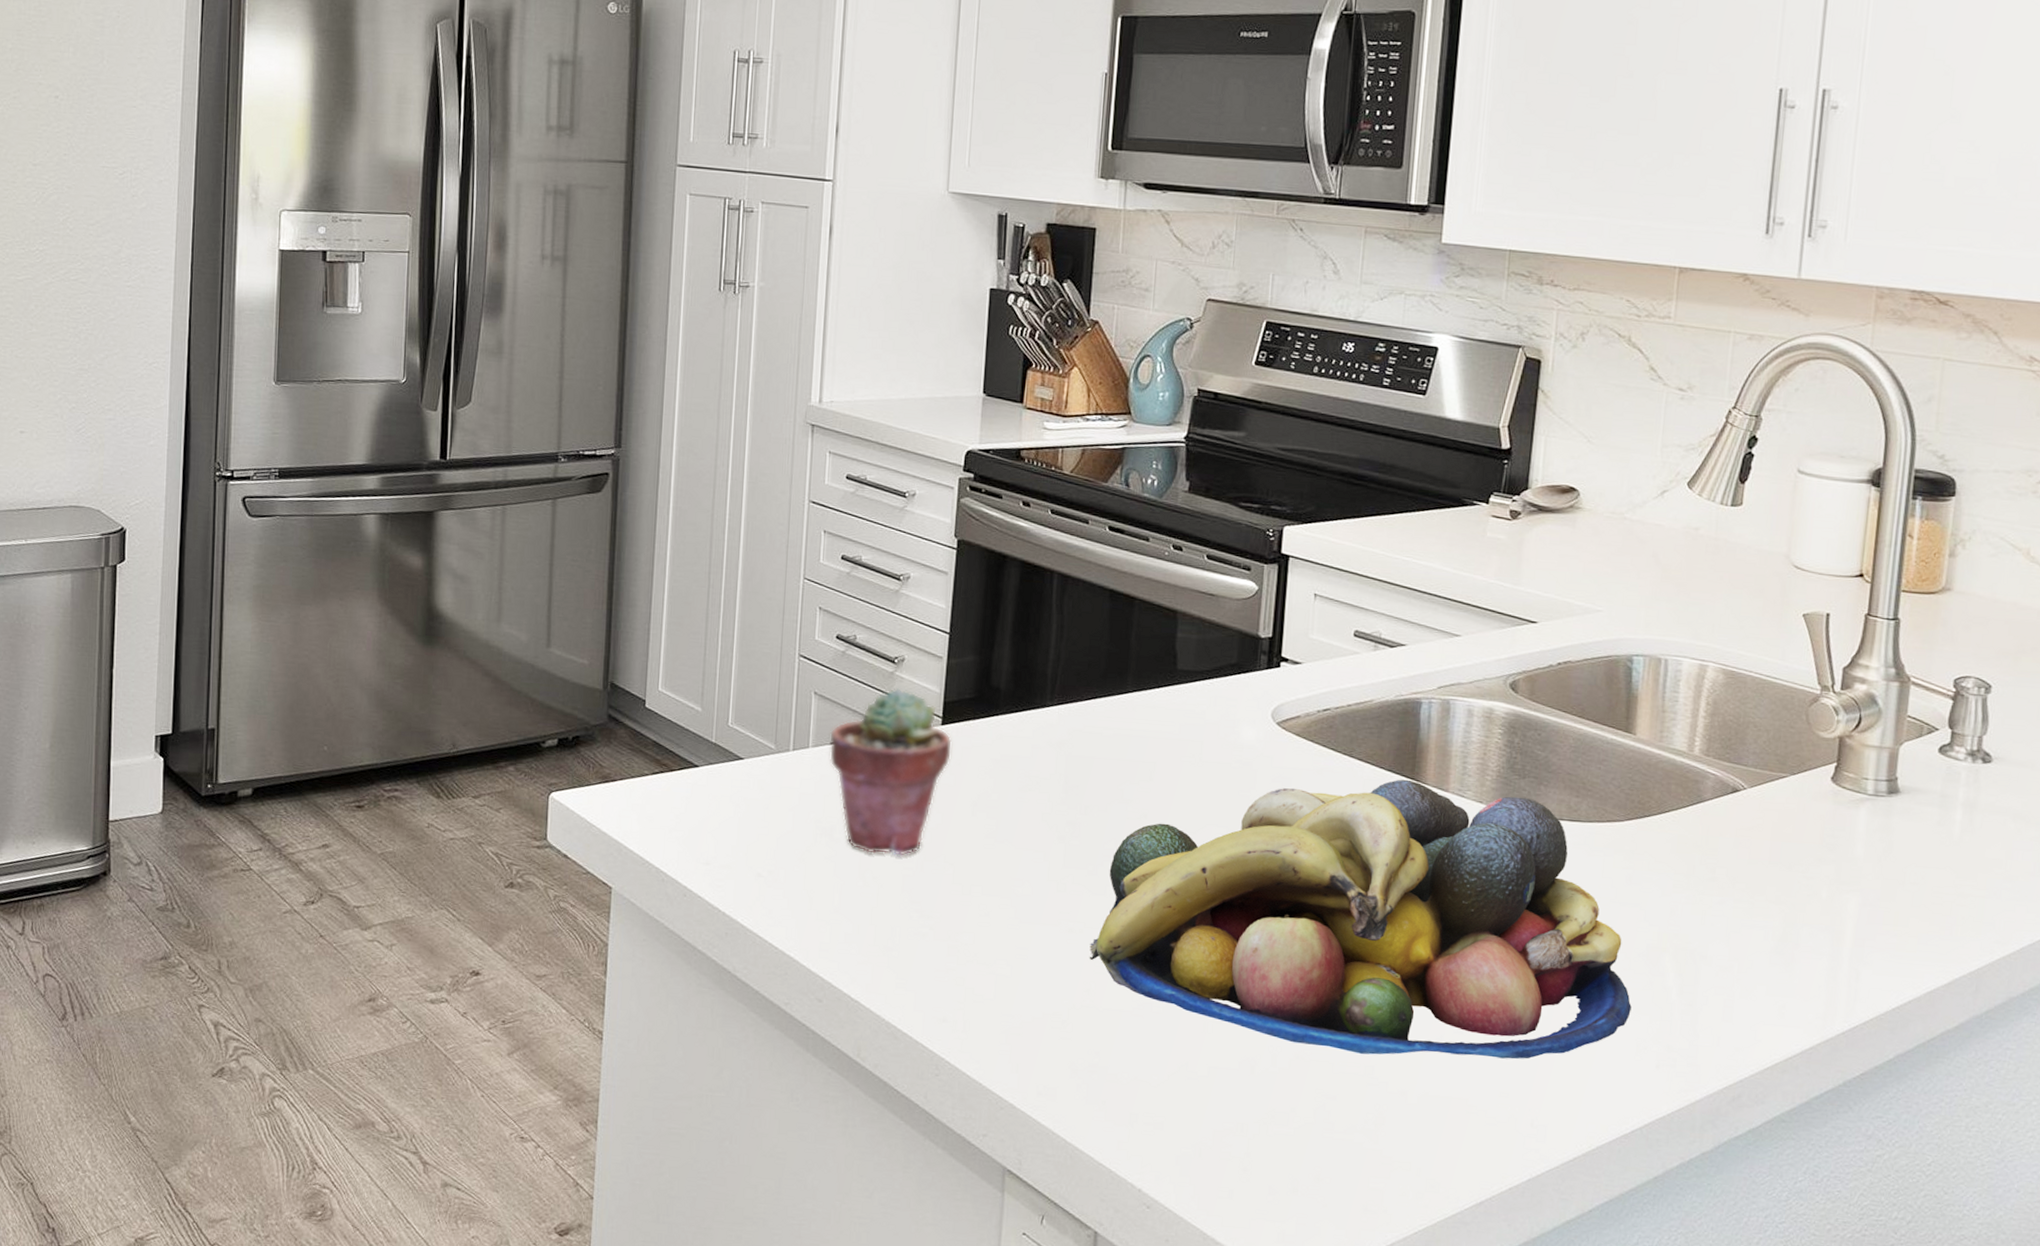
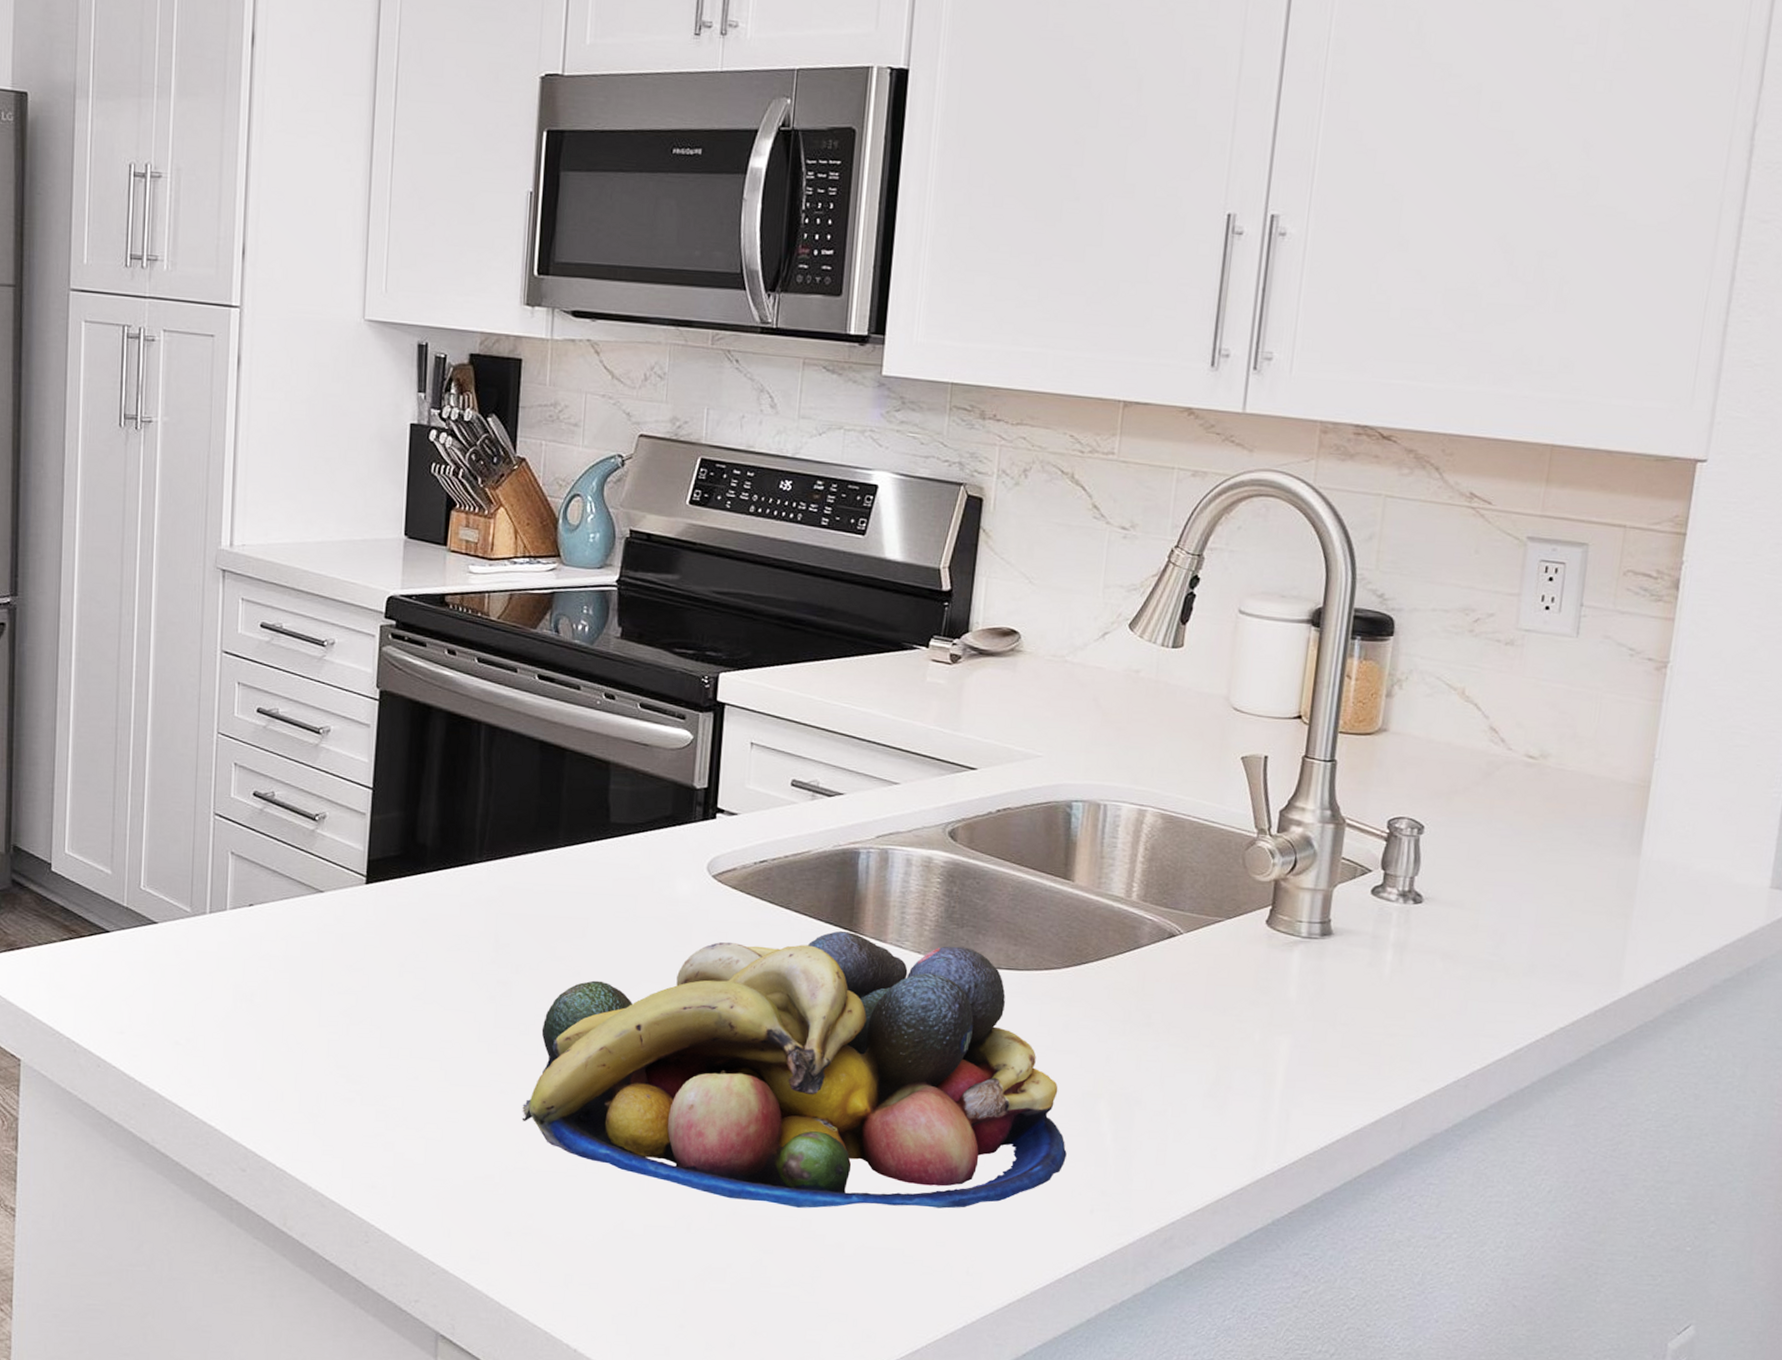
potted succulent: present [829,687,953,856] -> none [248,845,378,1020]

